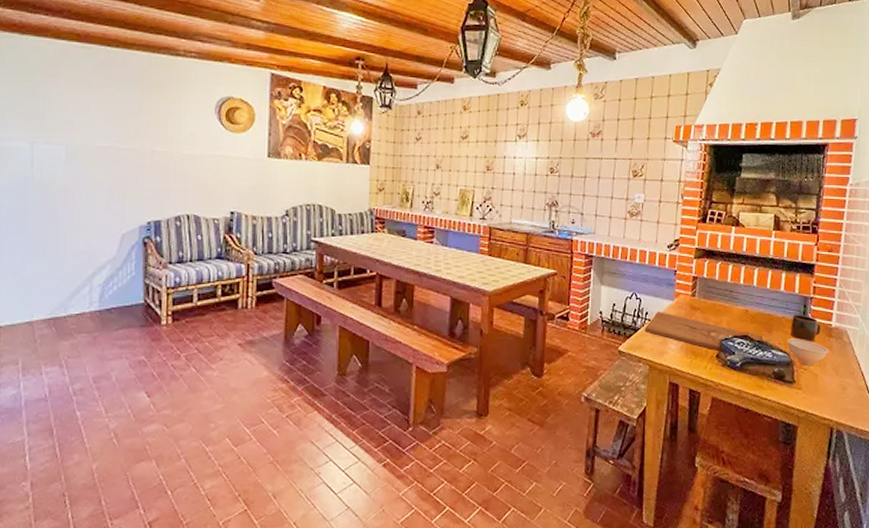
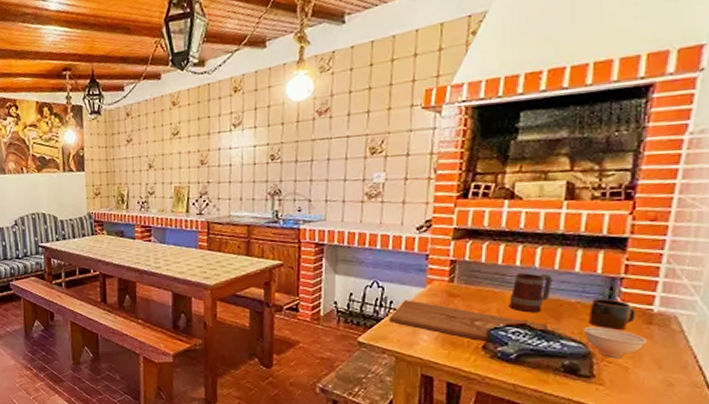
beer mug: none [736,291,766,326] -> present [509,273,553,313]

